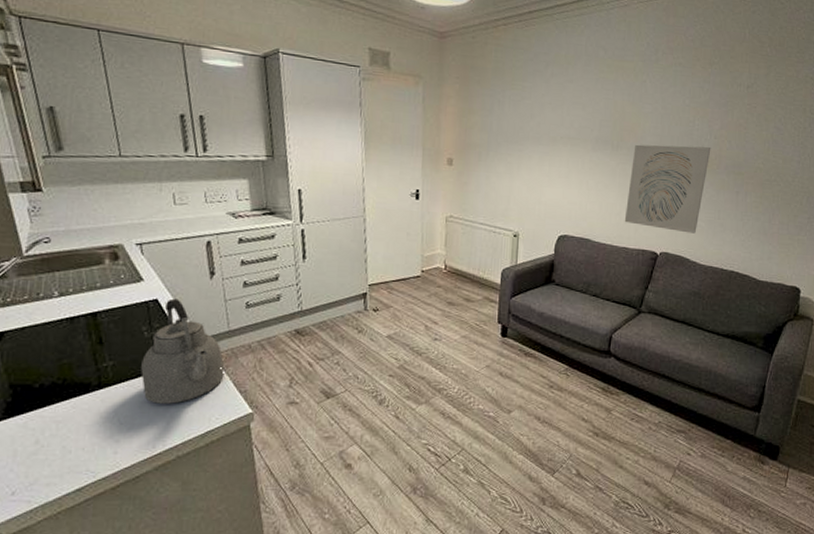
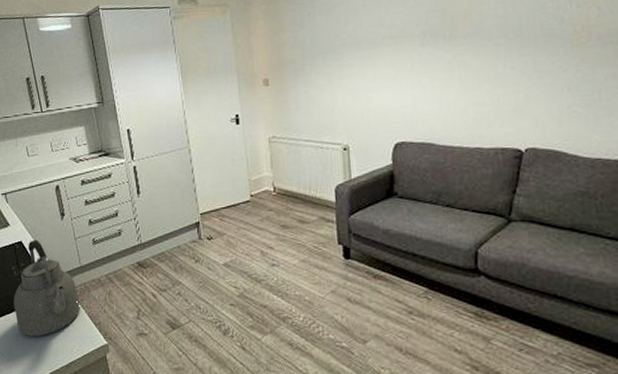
wall art: present [624,144,711,234] -> none [472,19,575,123]

